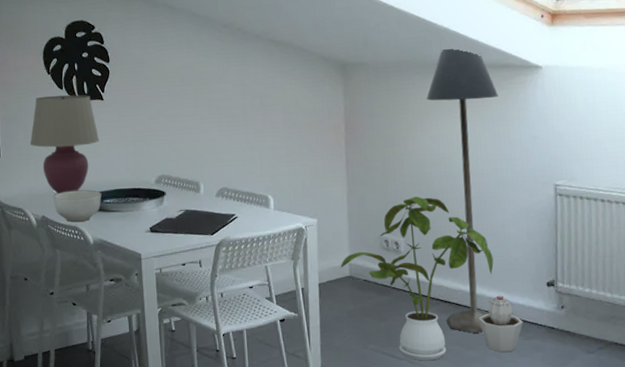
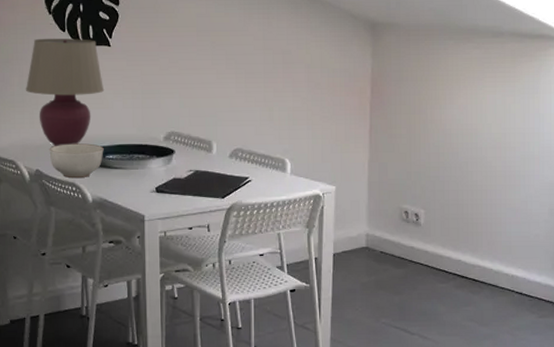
house plant: present [340,196,494,361] -> none [357,167,514,336]
floor lamp: present [426,49,498,333] -> none [457,15,531,309]
potted cactus: present [478,295,523,352] -> none [494,272,539,329]

